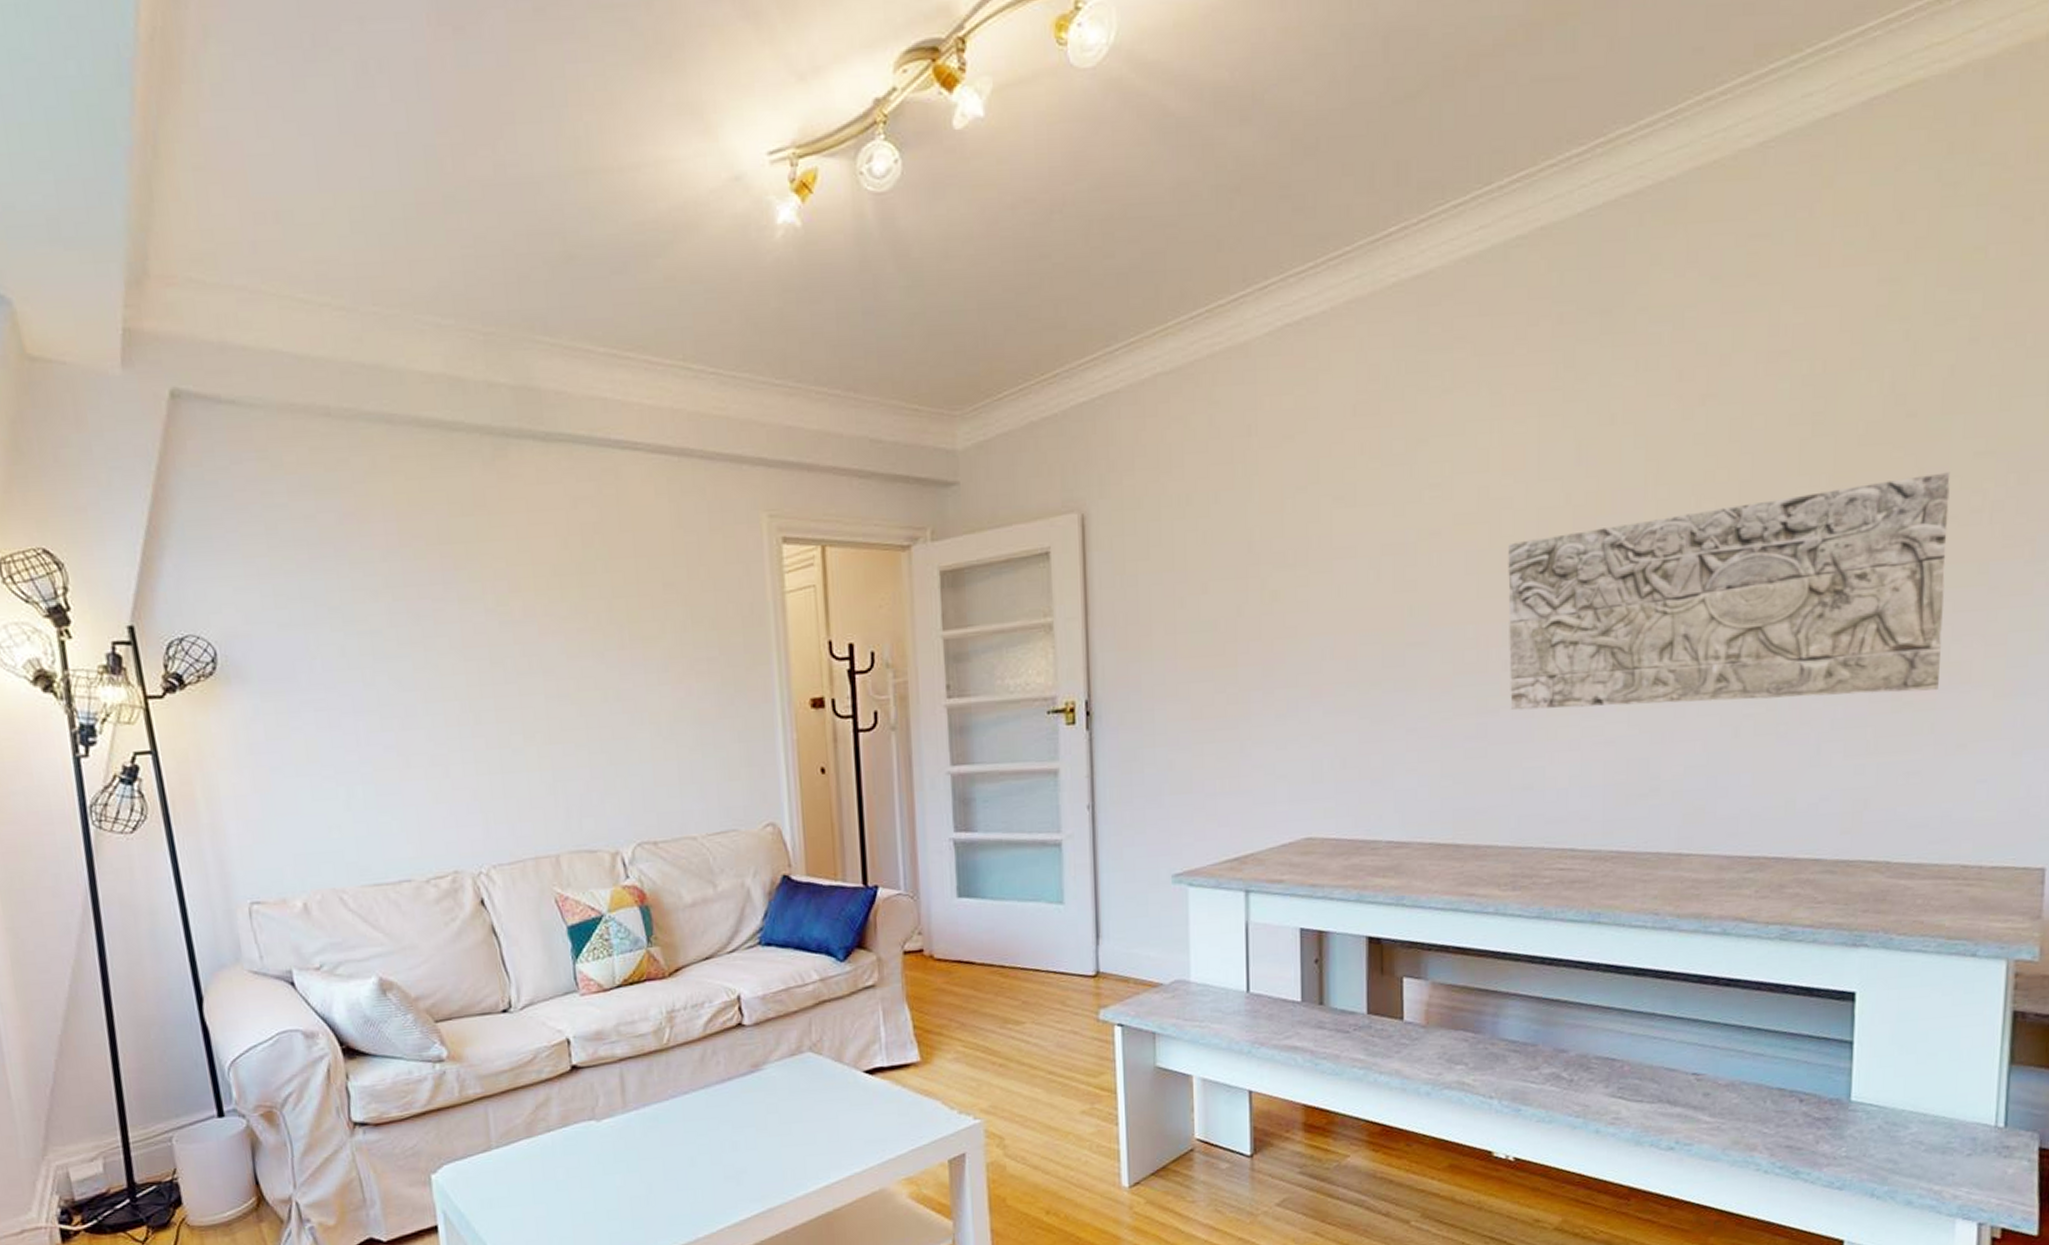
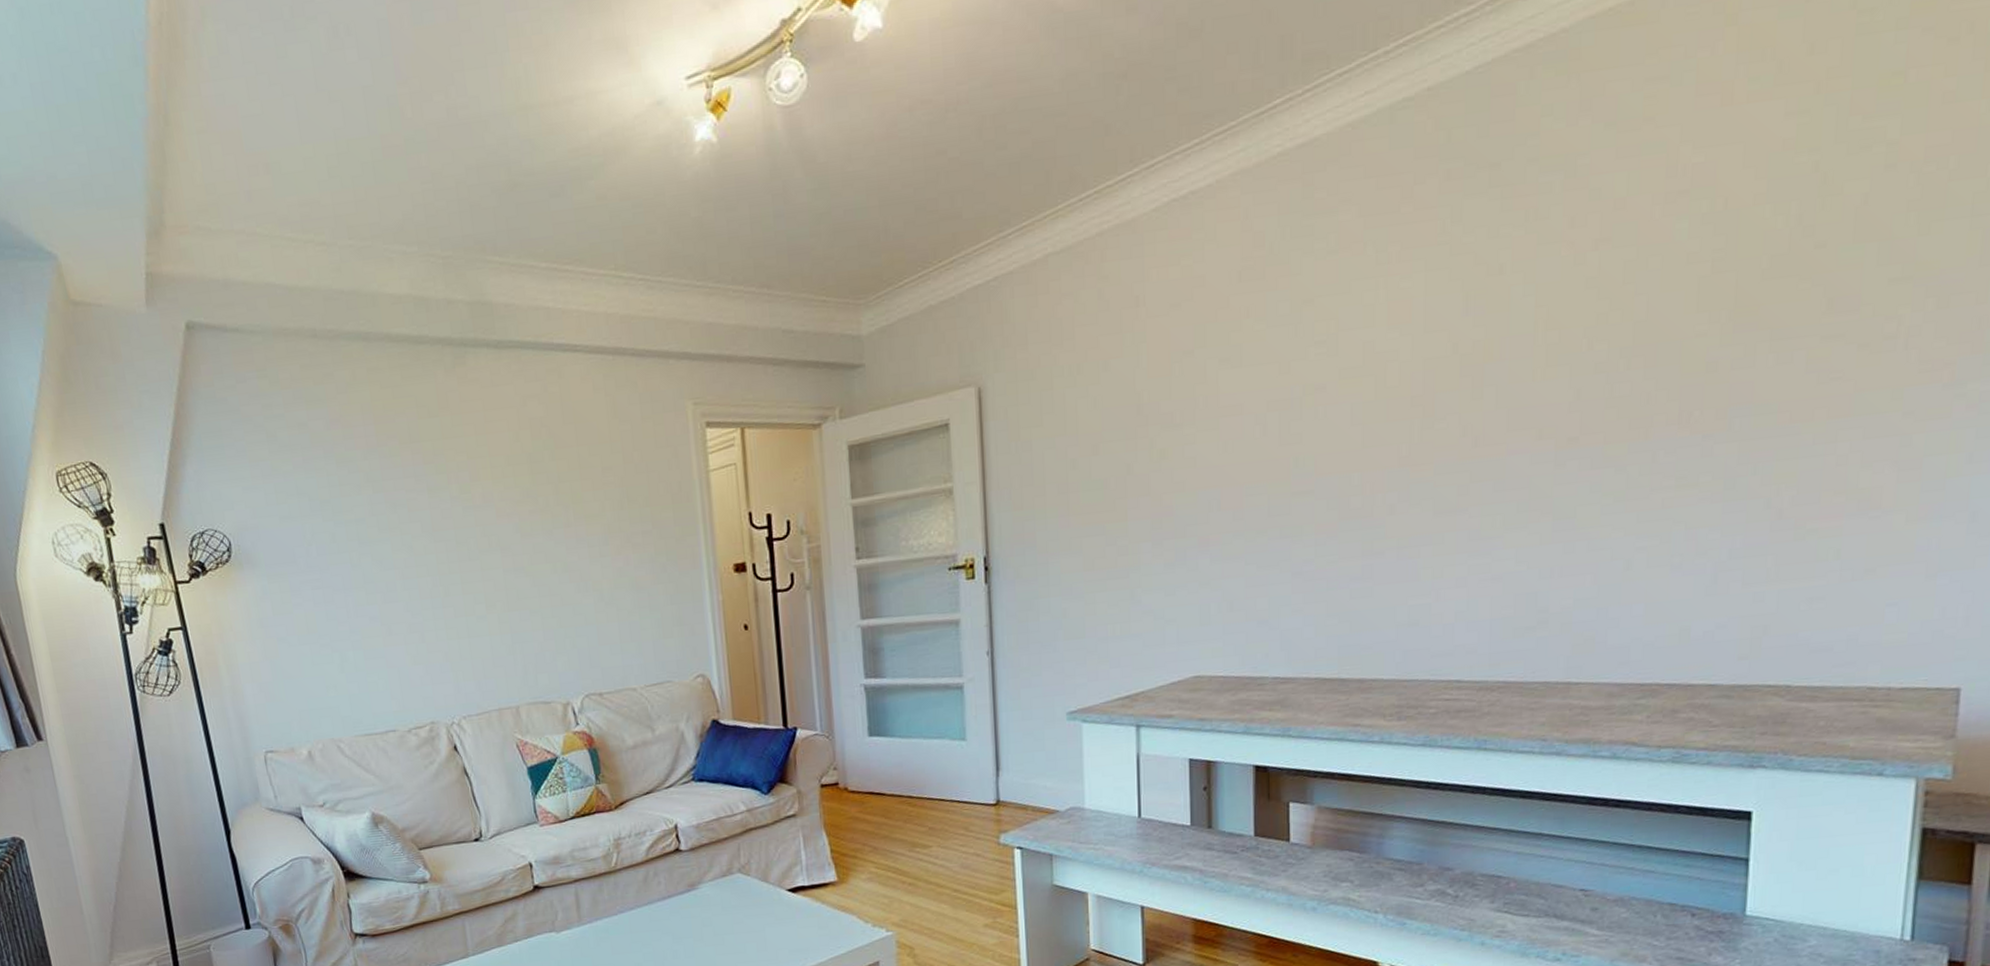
stone relief: present [1508,472,1951,711] -> none [1393,300,1862,552]

